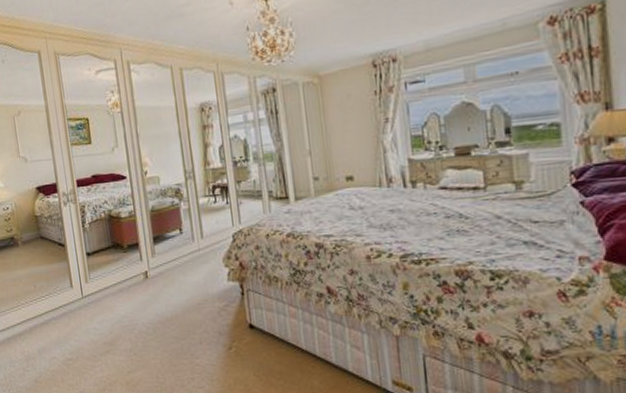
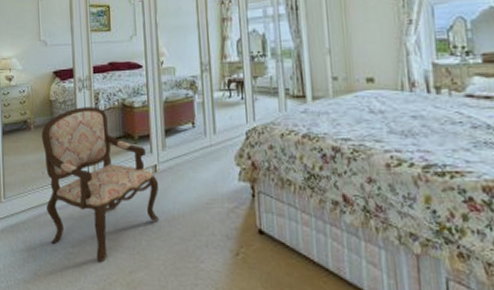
armchair: none [29,219,154,365] -> present [41,107,160,262]

